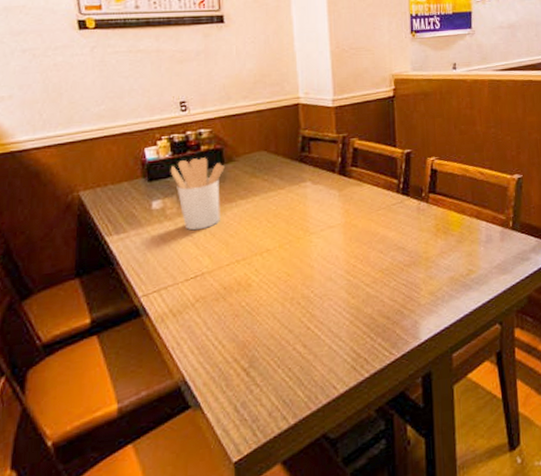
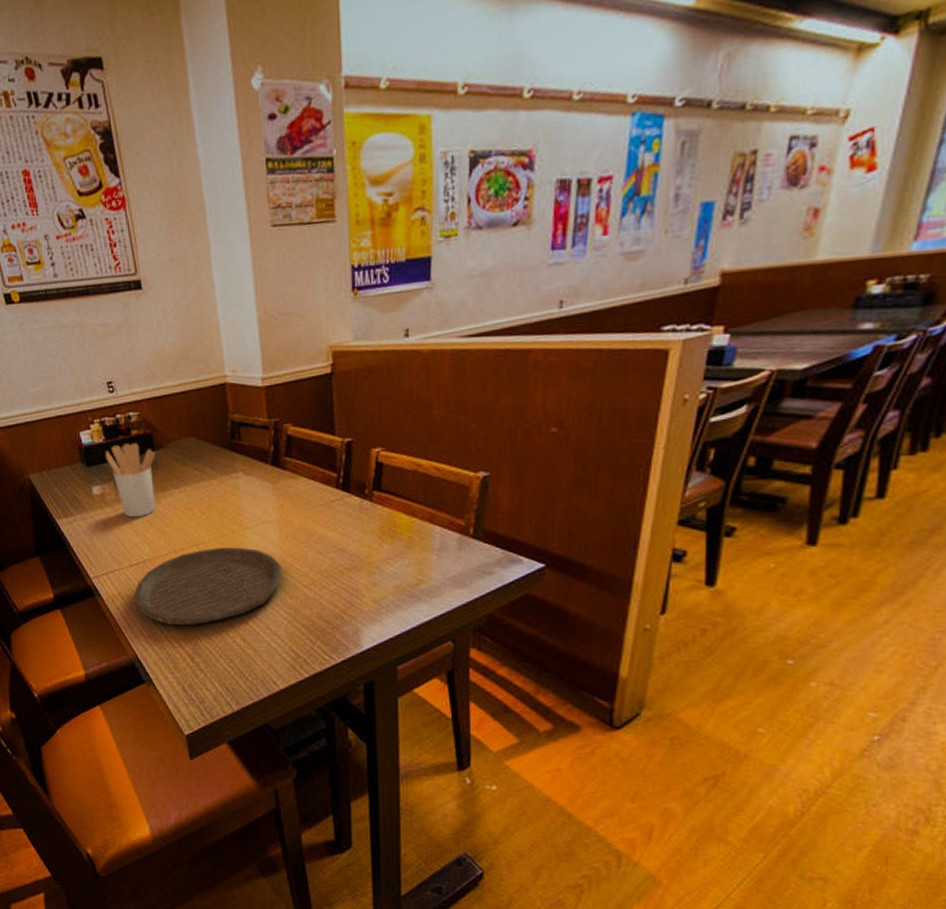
plate: none [187,252,345,339] -> present [133,547,282,625]

